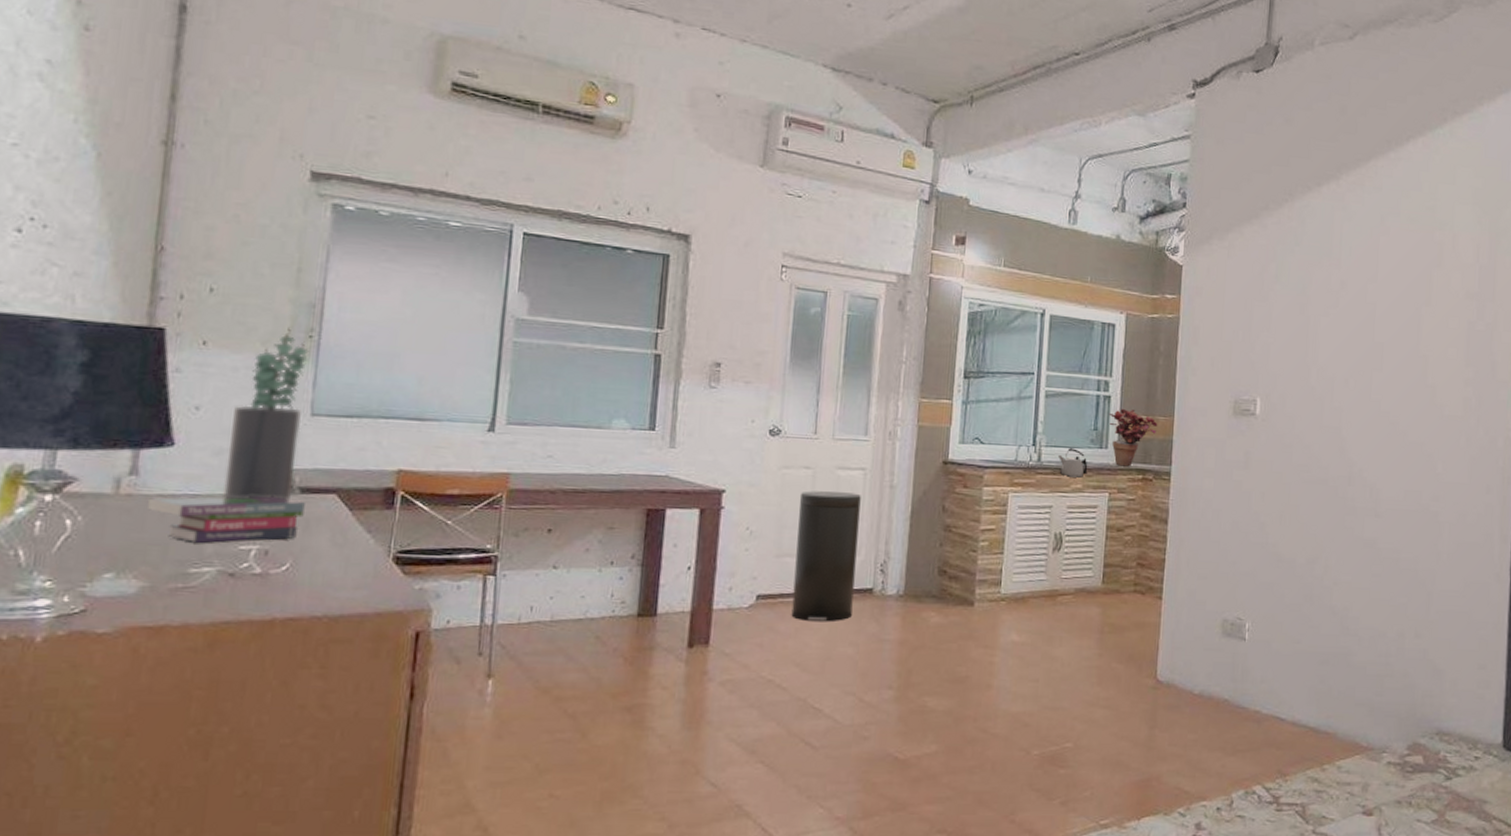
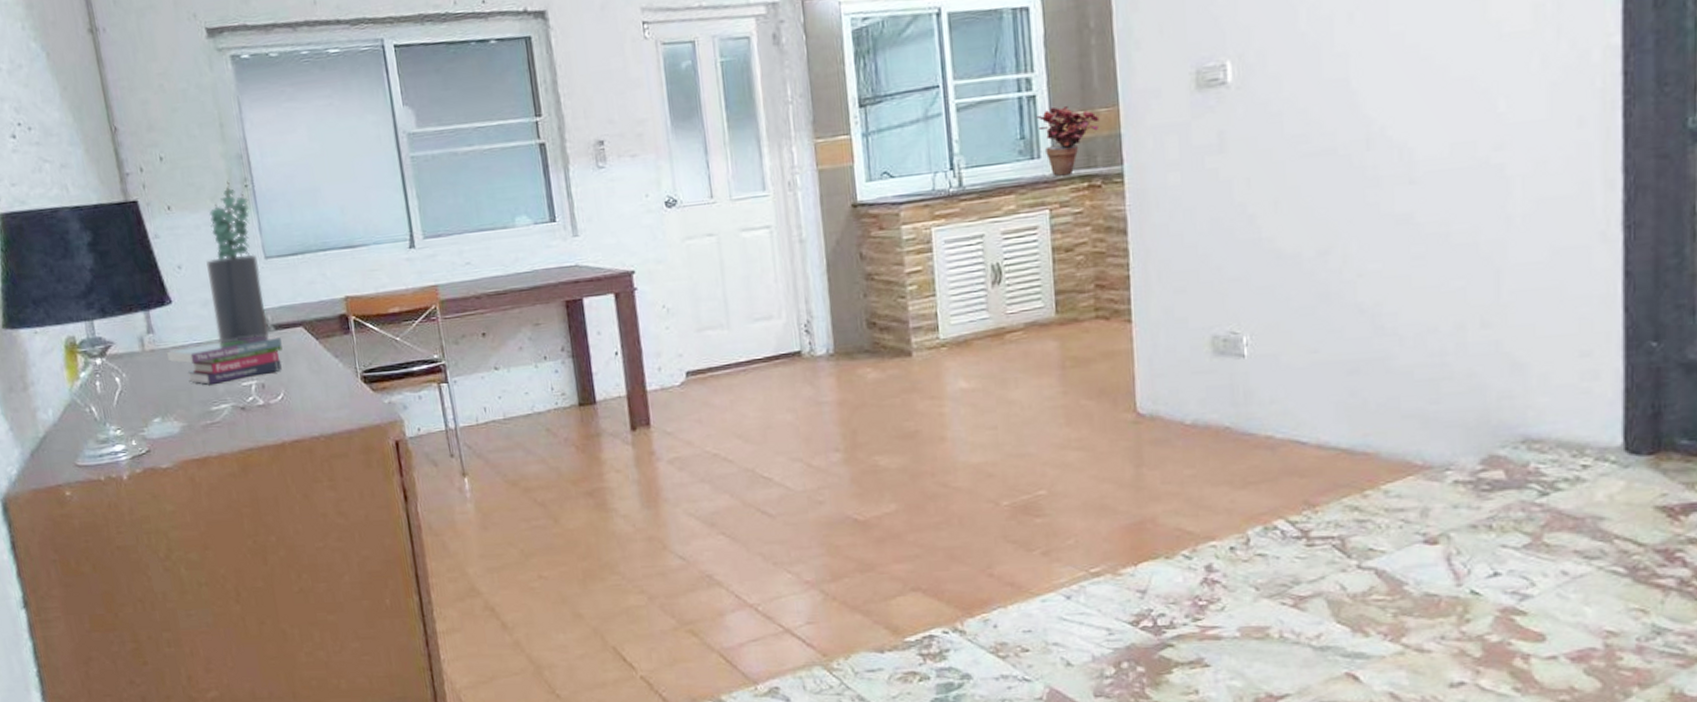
pedal bin: present [791,491,861,622] -> none [708,254,784,392]
kettle: present [1057,448,1088,479] -> none [981,164,1020,200]

